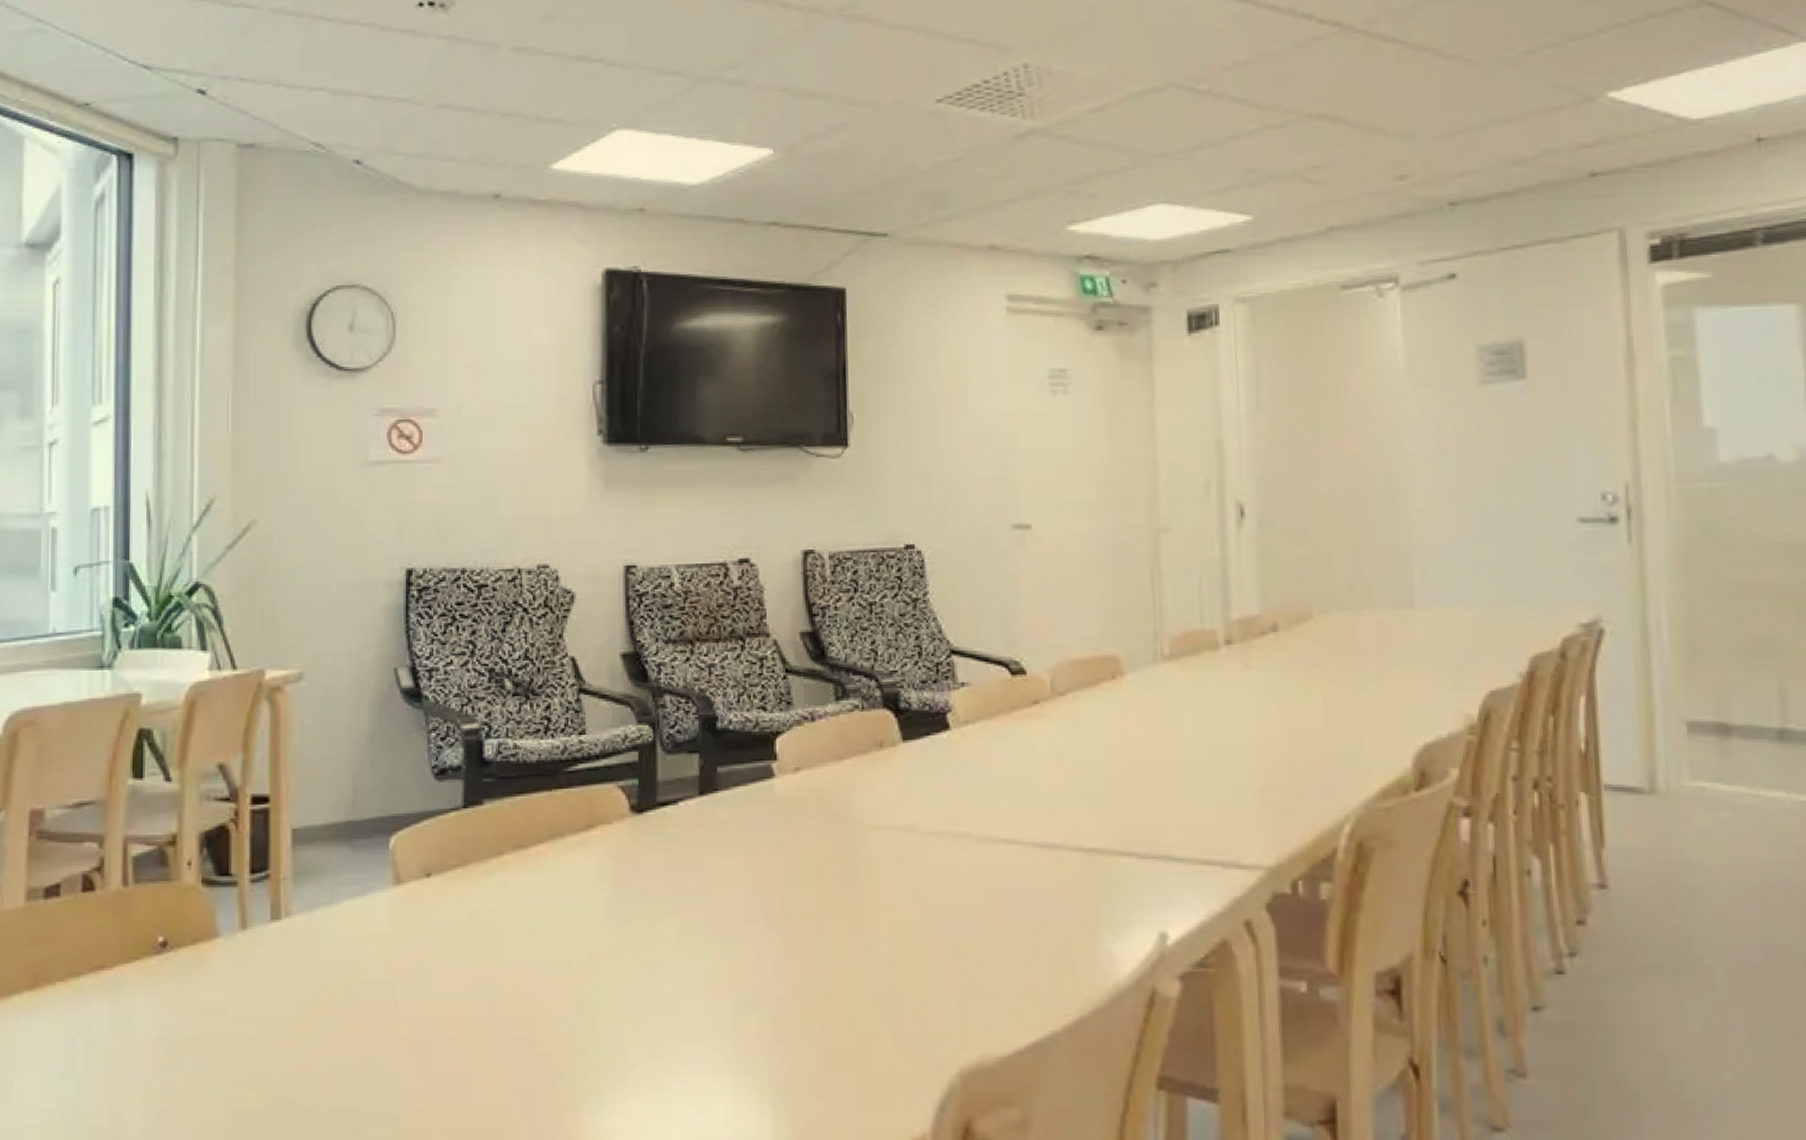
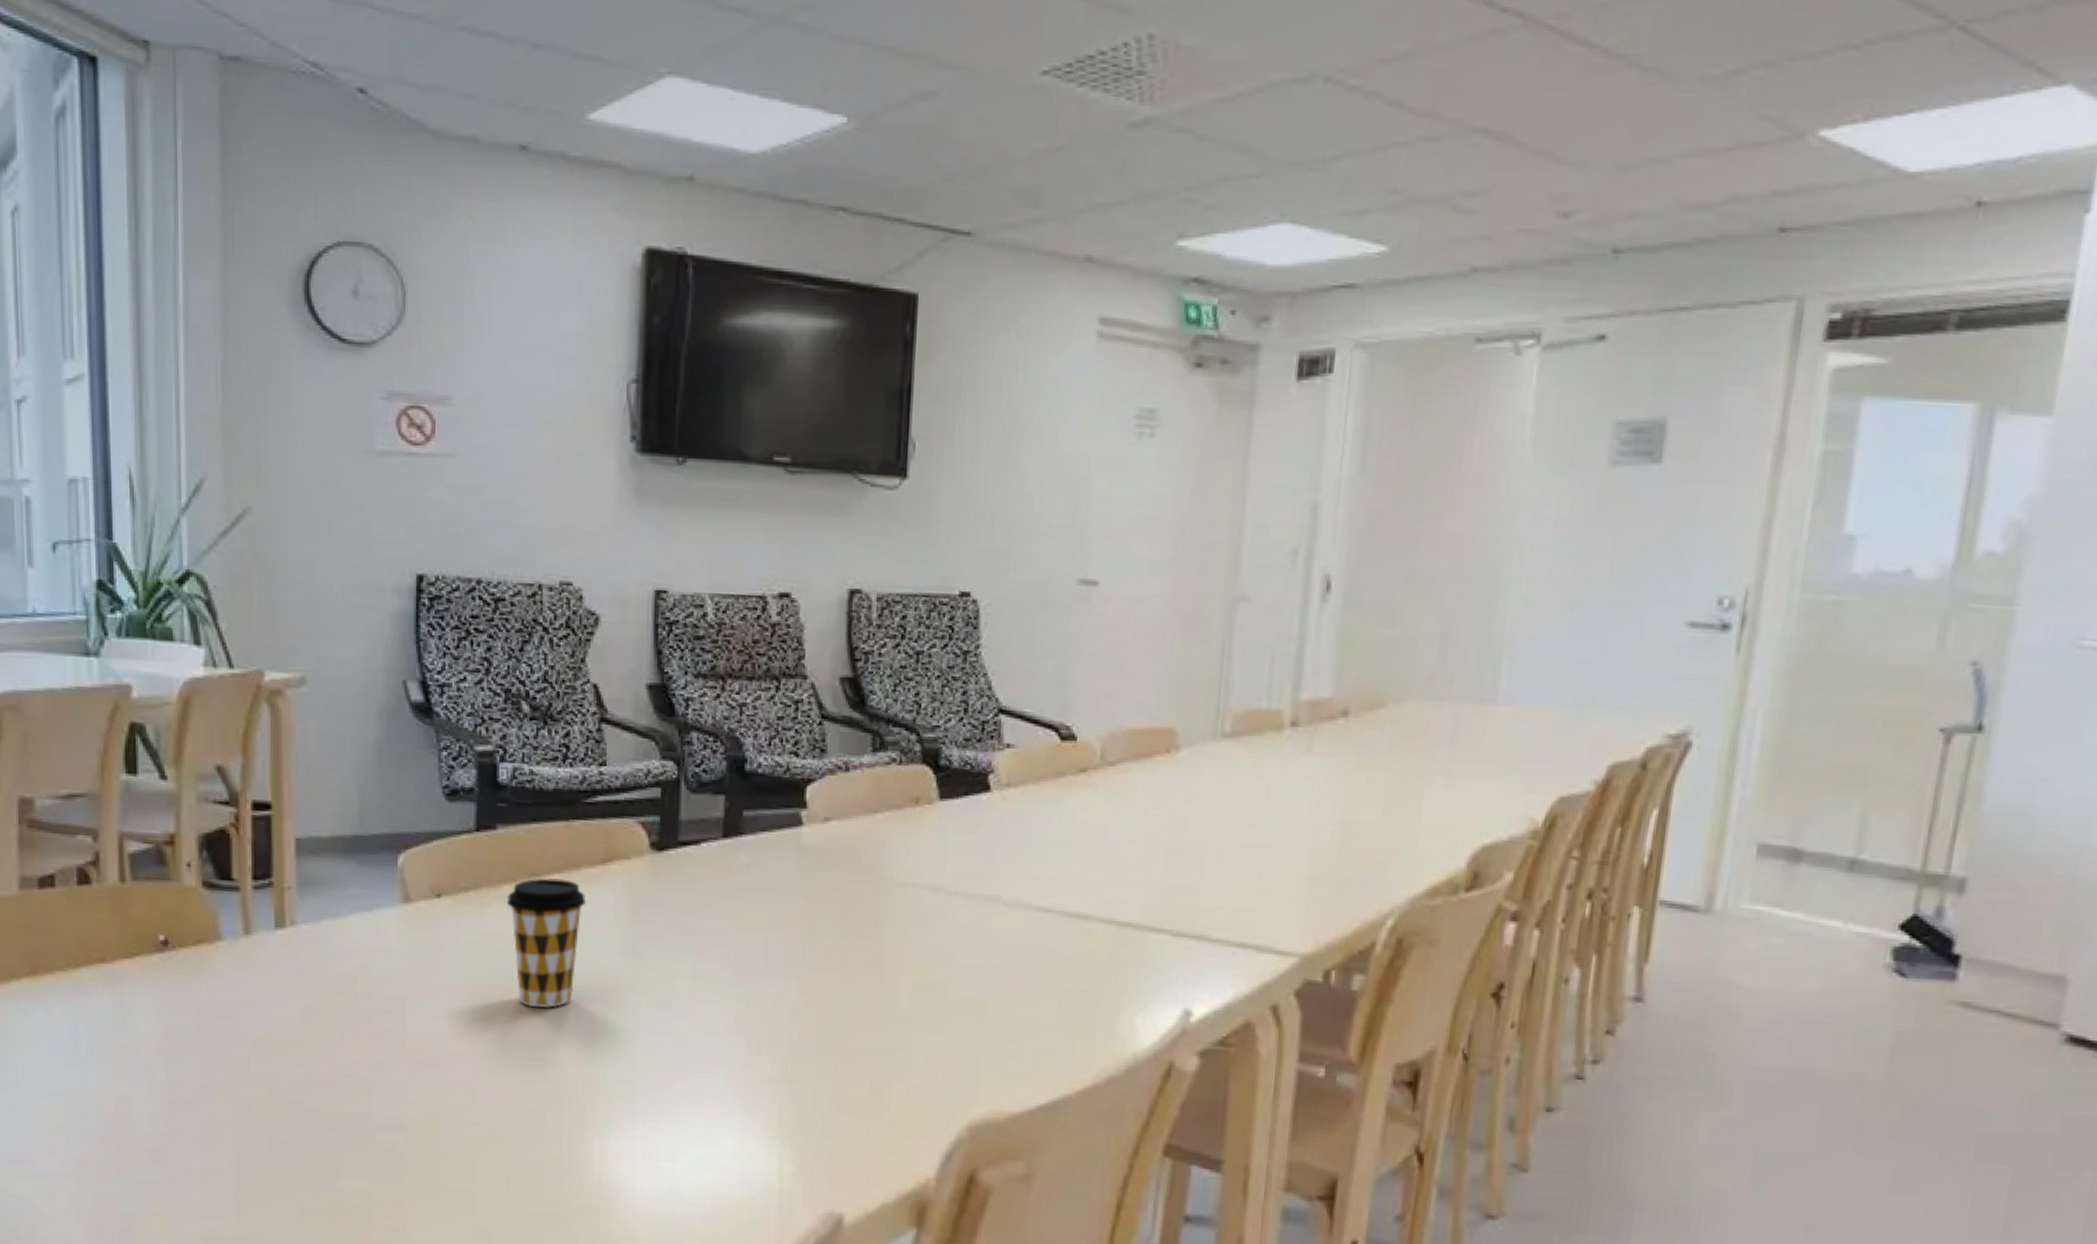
coffee cup: none [494,849,571,982] -> present [506,878,587,1009]

